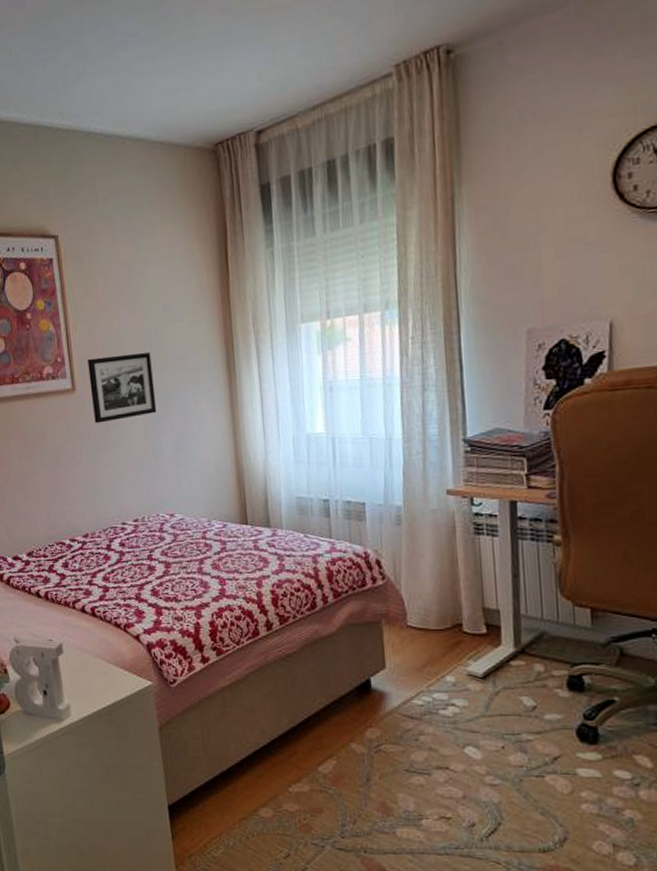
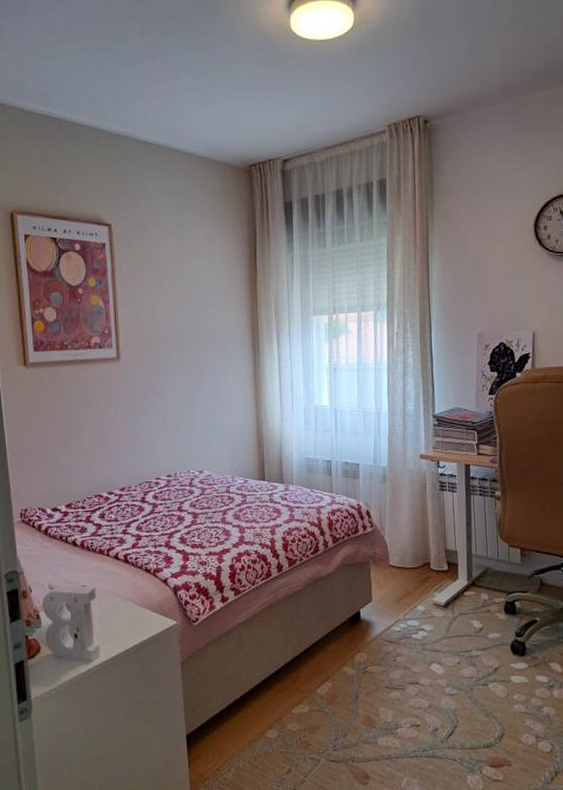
picture frame: present [87,352,157,424] -> none [132,330,192,390]

